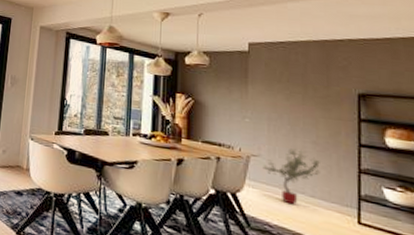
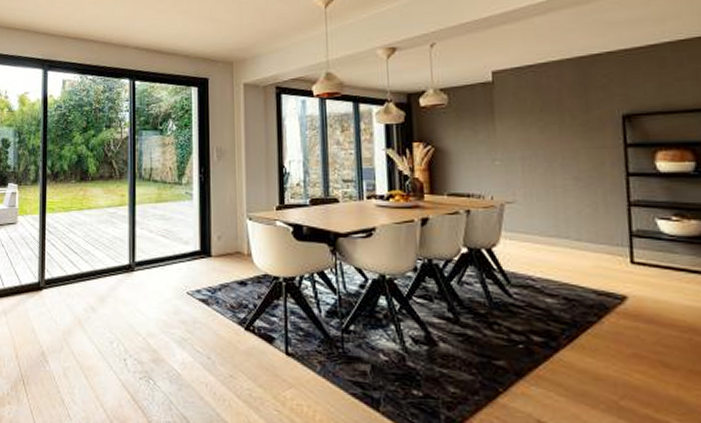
potted tree: present [263,148,320,205] -> none [519,189,585,253]

